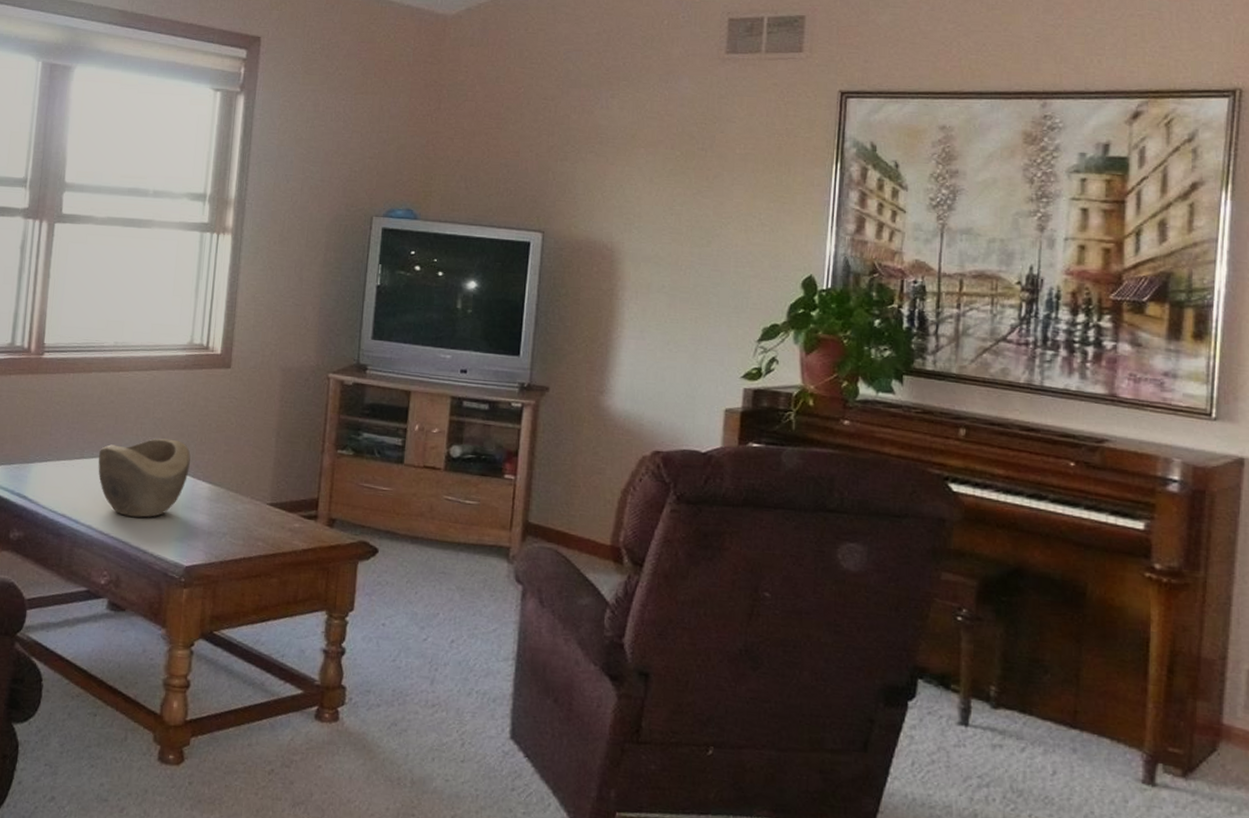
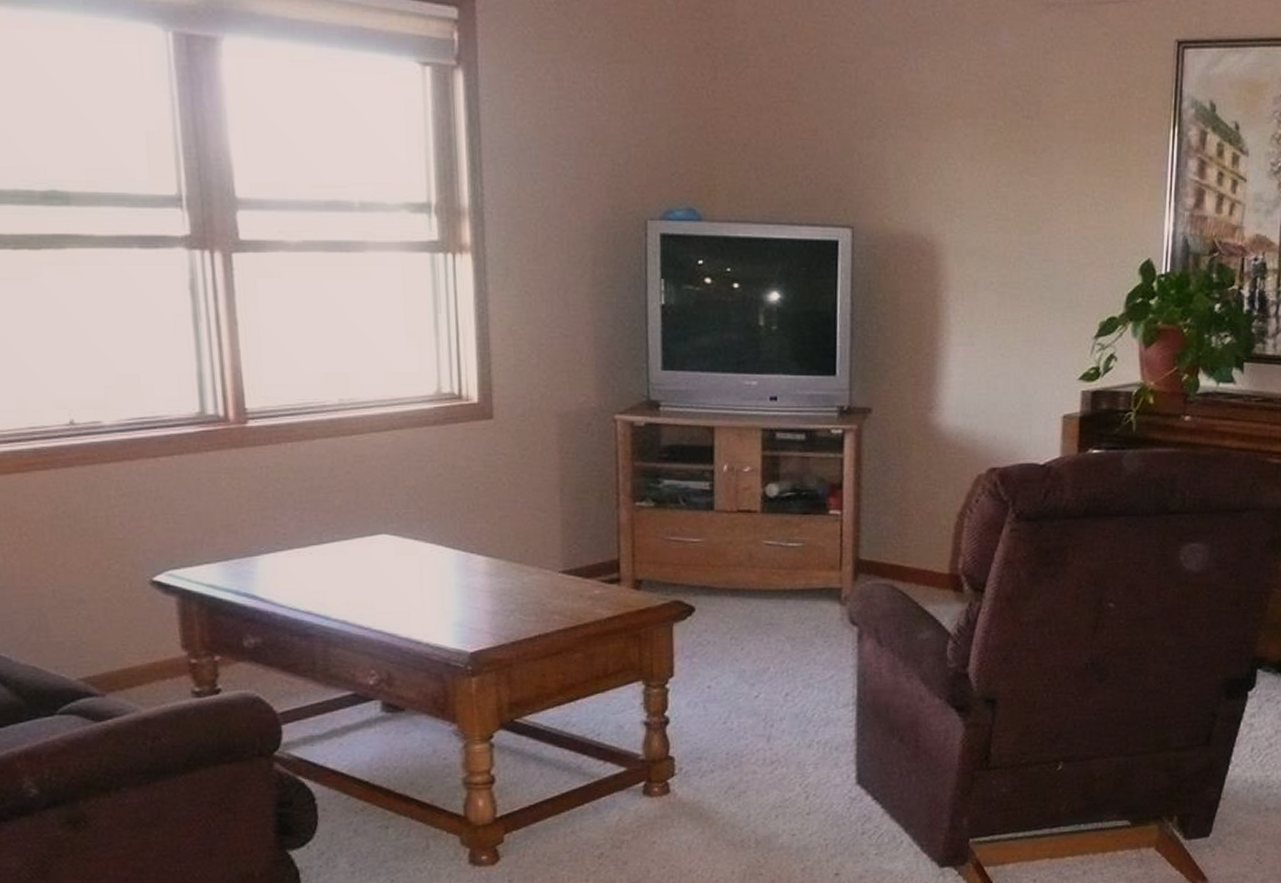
decorative bowl: present [98,438,191,518] -> none [341,509,459,605]

